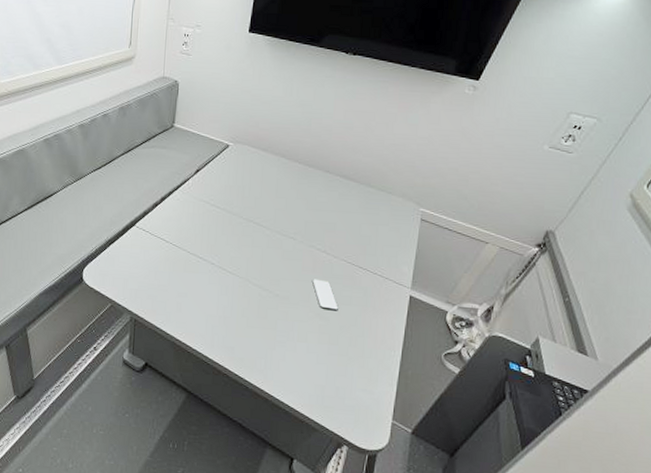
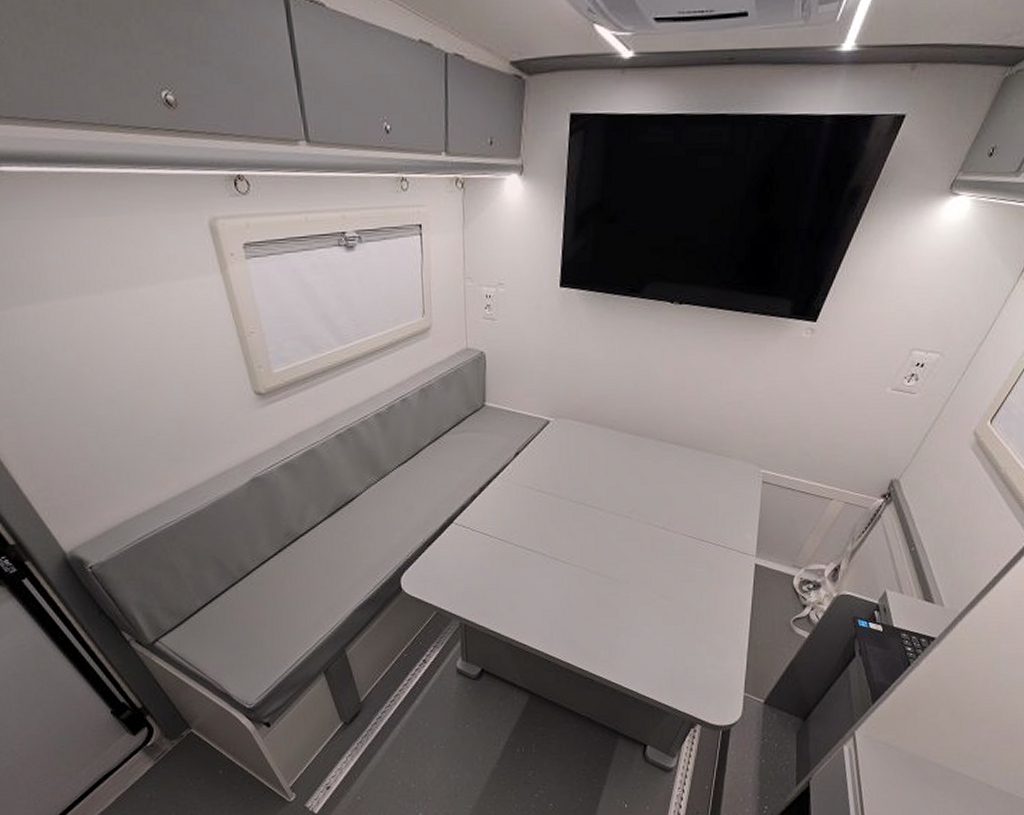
phone: present [312,279,338,311] -> none [653,558,682,590]

